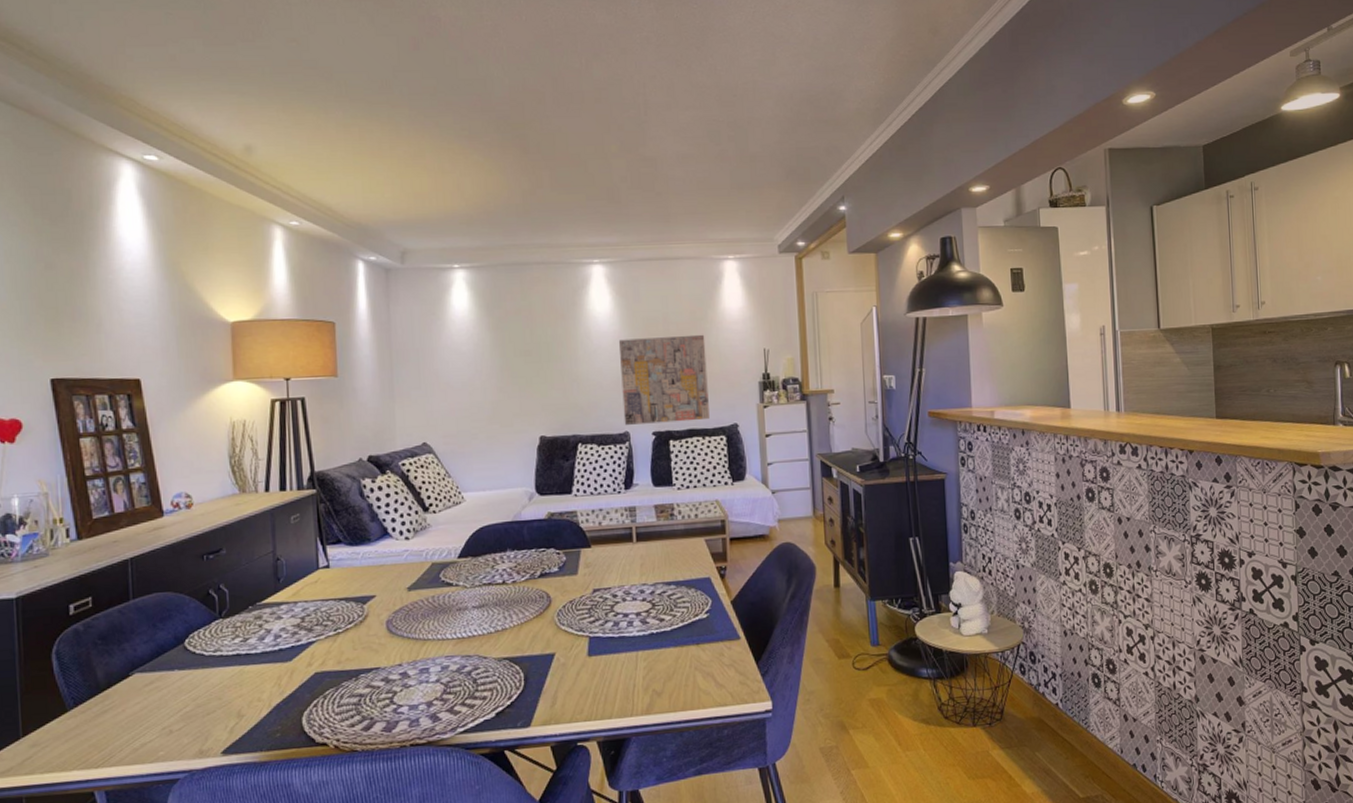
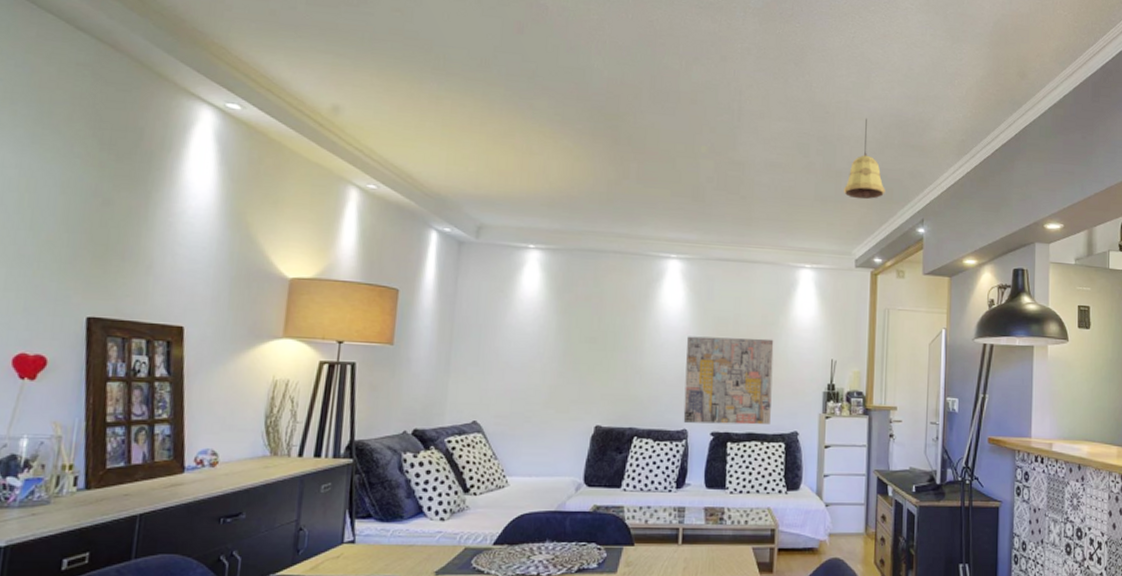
pendant light: none [758,97,802,183] -> present [843,118,885,200]

